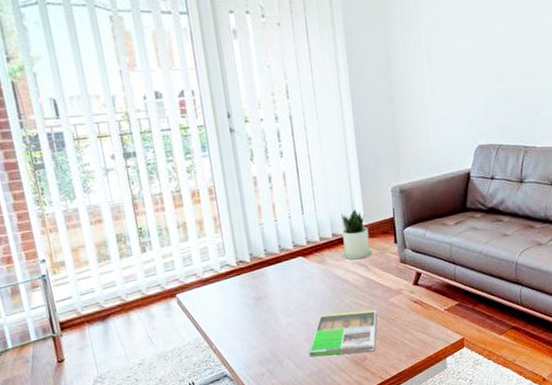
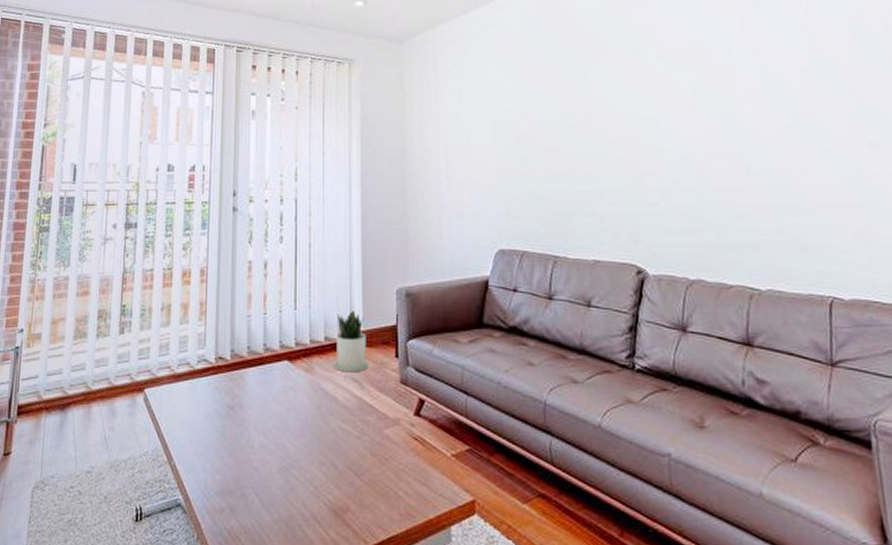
magazine: present [308,310,377,358] -> none [279,438,367,500]

